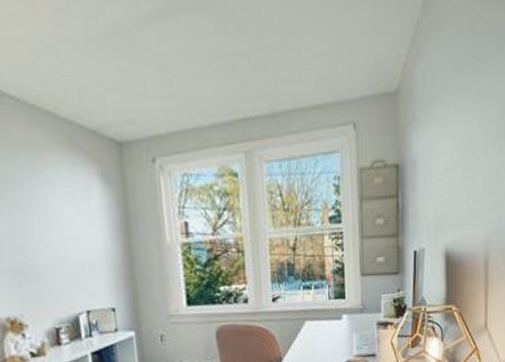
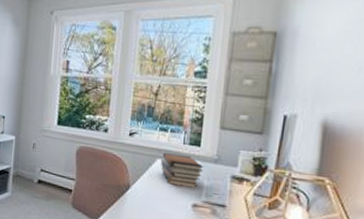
book stack: none [308,310,352,346] -> present [160,153,204,188]

